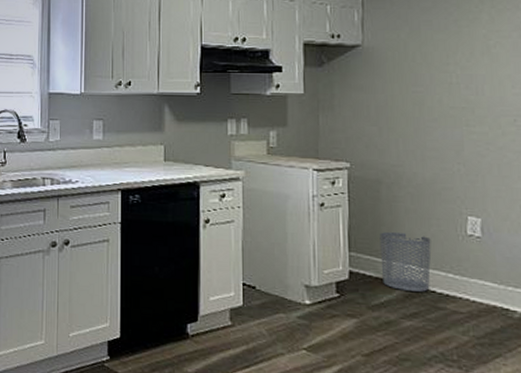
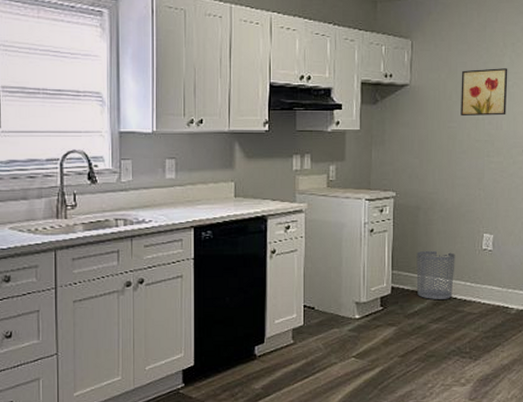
wall art: none [426,26,489,80] -> present [460,68,508,117]

